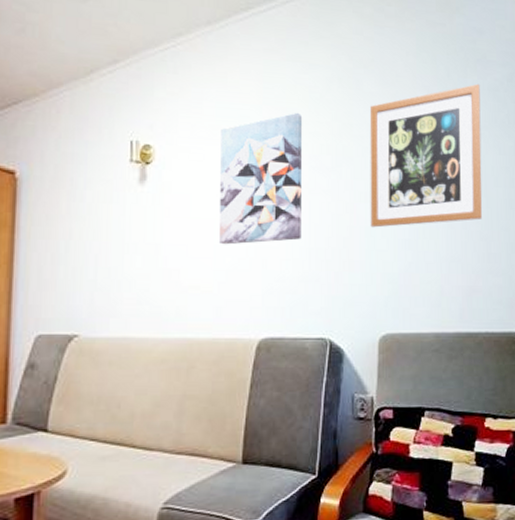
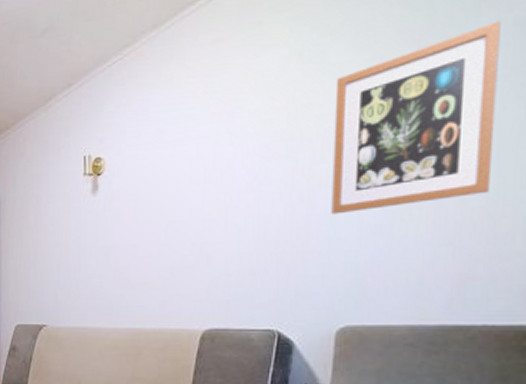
wall art: present [220,112,303,245] -> none [165,101,254,244]

